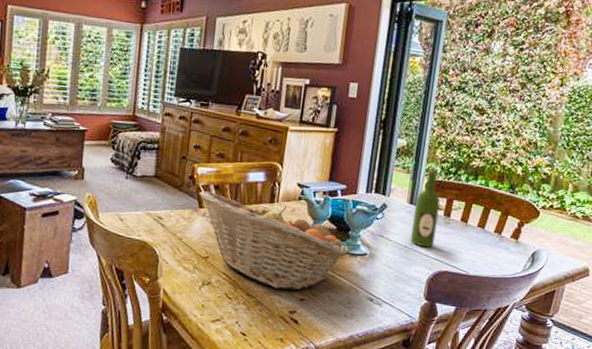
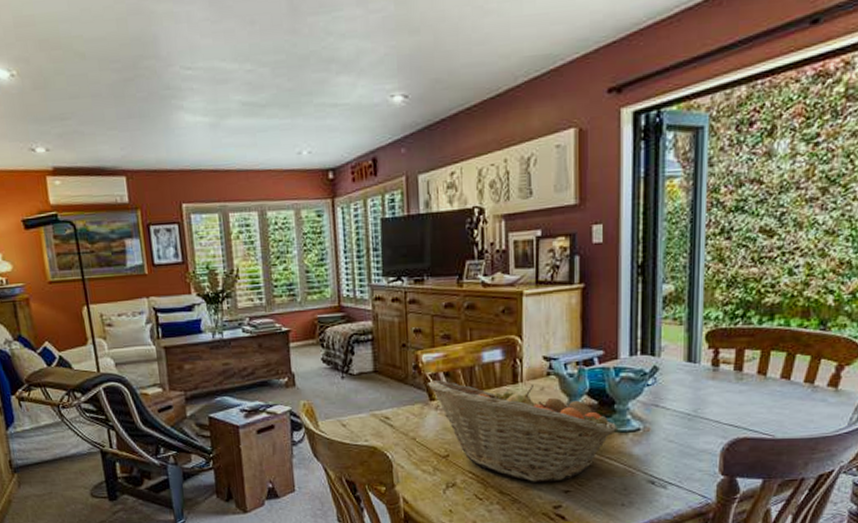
wine bottle: present [410,166,440,248] -> none [693,312,727,412]

